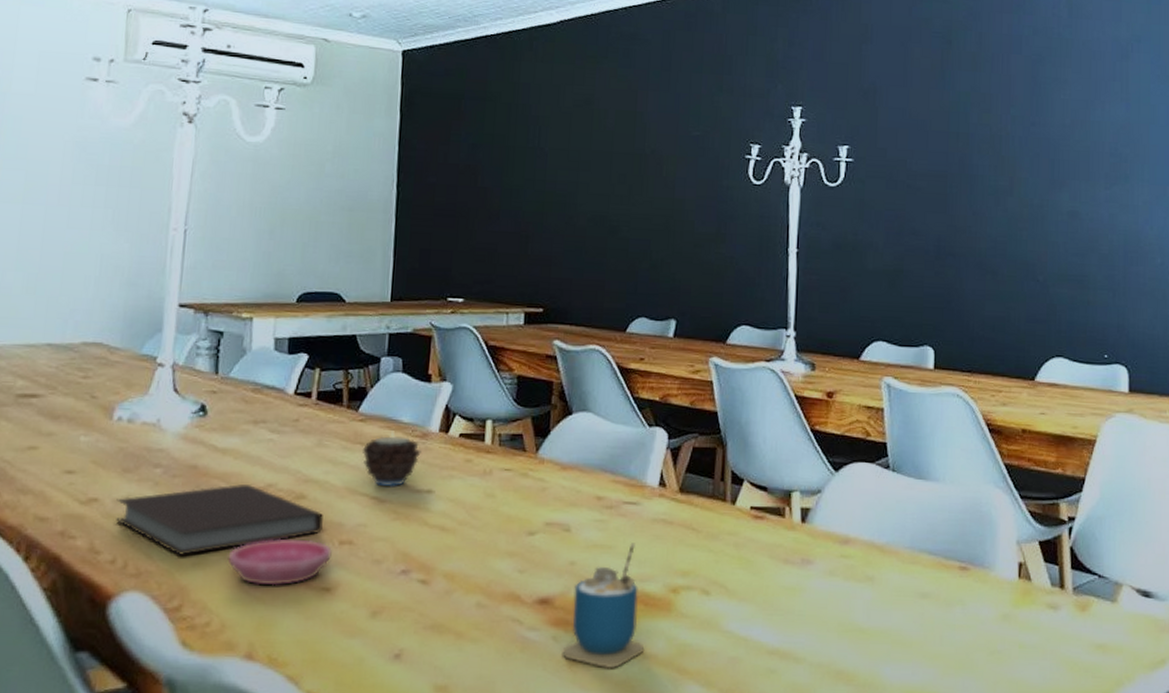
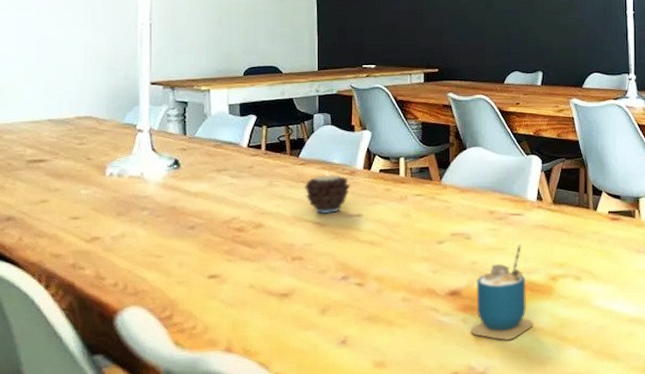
notebook: present [116,484,323,555] -> none [114,219,278,277]
saucer: present [228,537,332,586] -> none [205,257,287,296]

